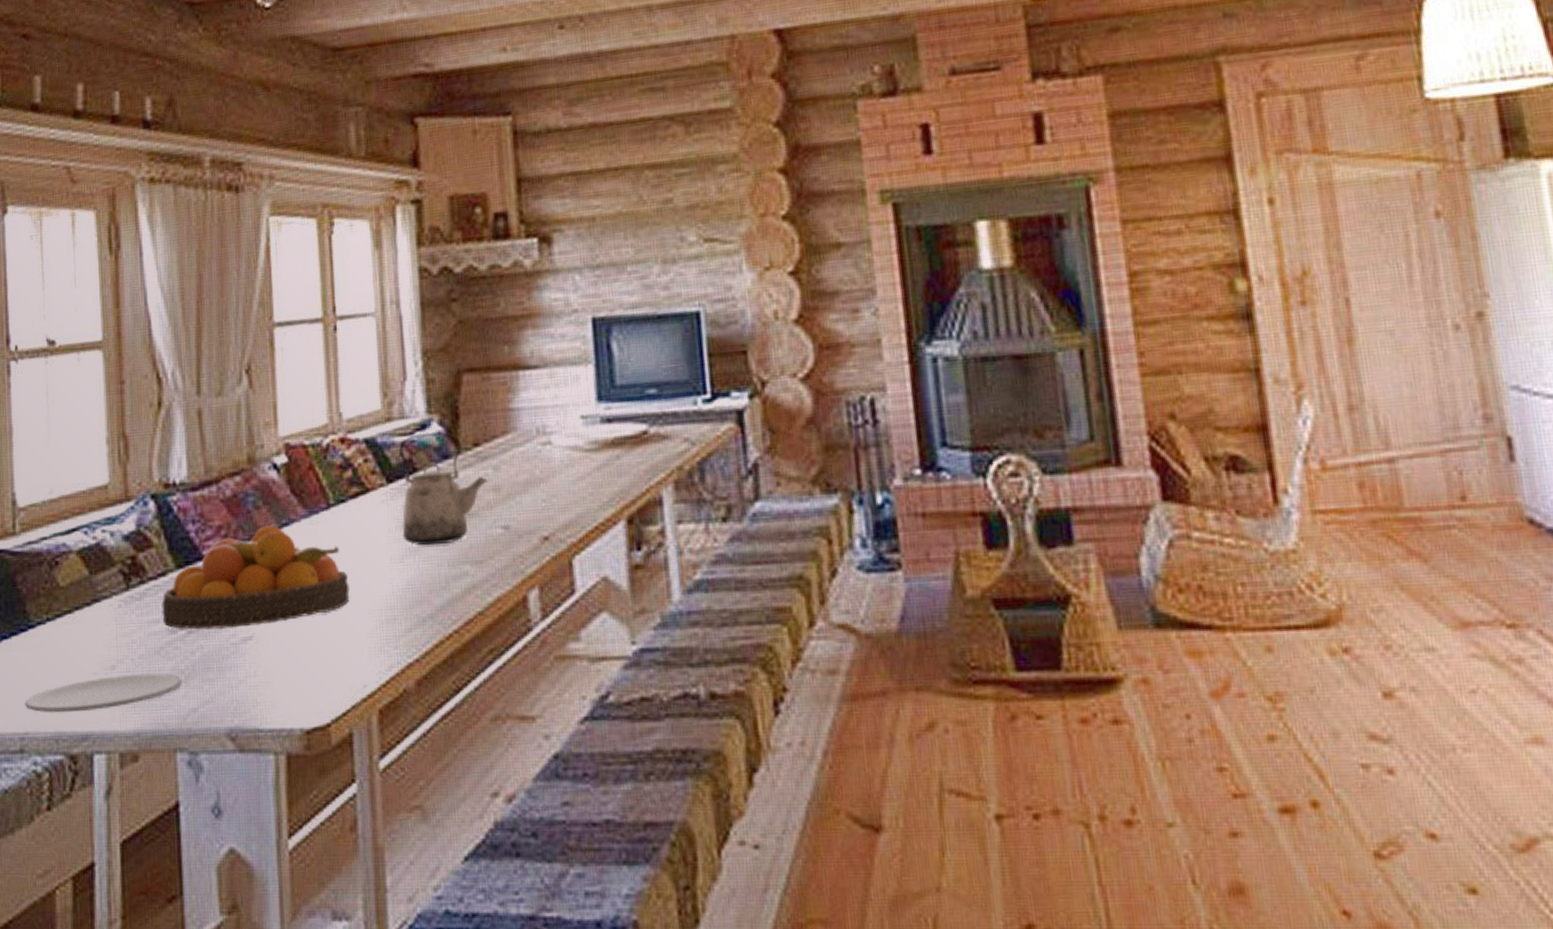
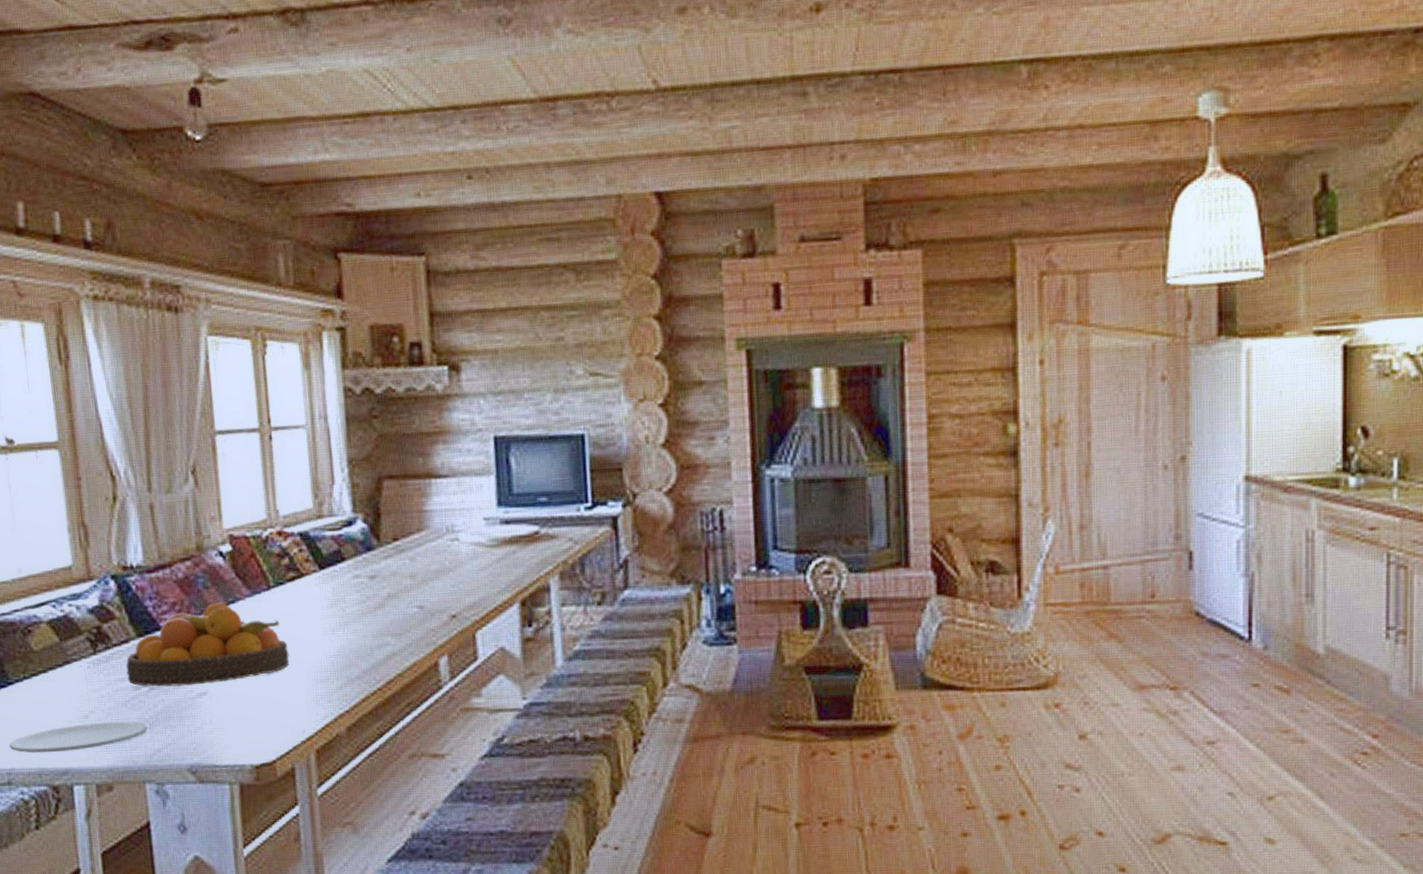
kettle: present [399,431,489,546] -> none [329,528,406,621]

